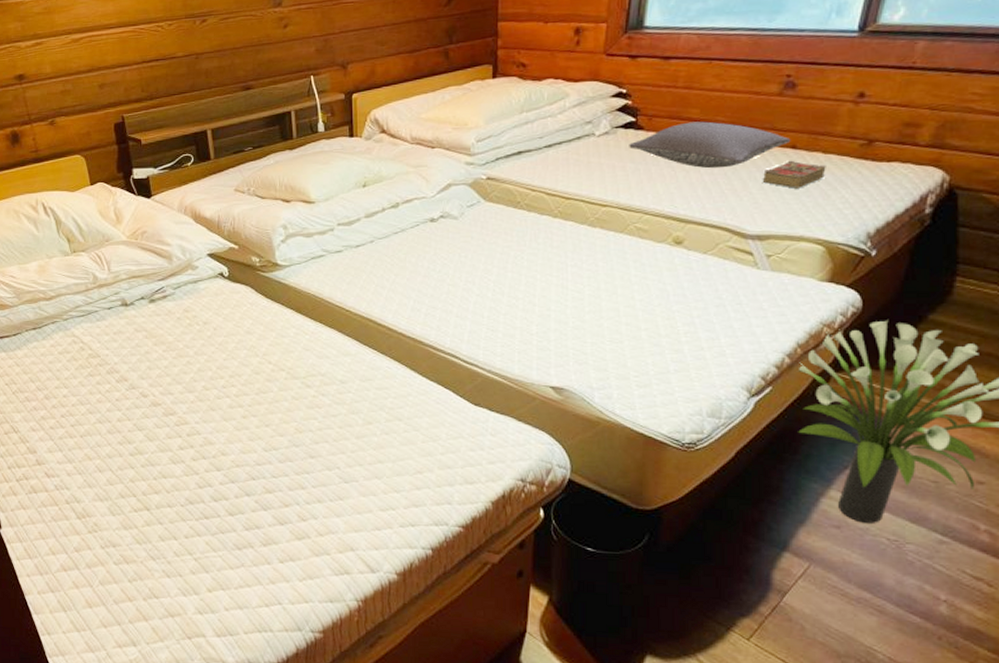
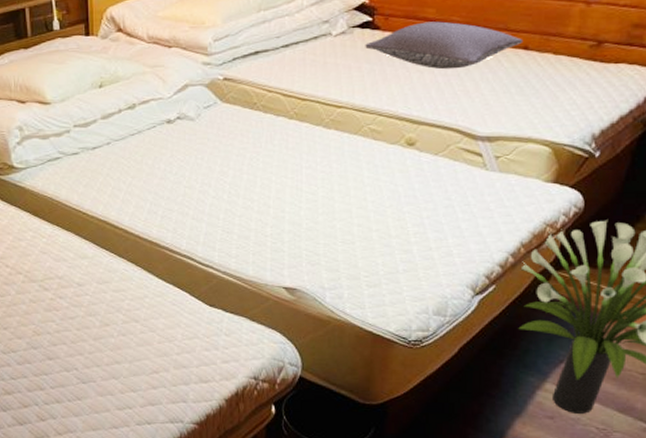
book: present [762,160,826,189] -> none [493,61,556,90]

